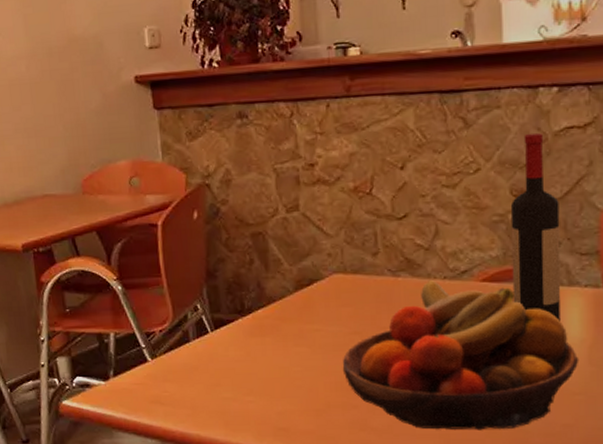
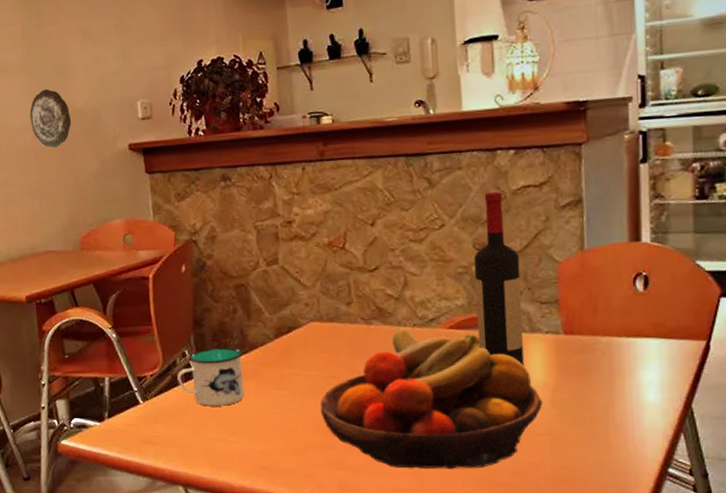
decorative plate: none [23,12,70,79] -> present [29,88,71,148]
mug: none [188,300,261,364] -> present [177,347,245,406]

